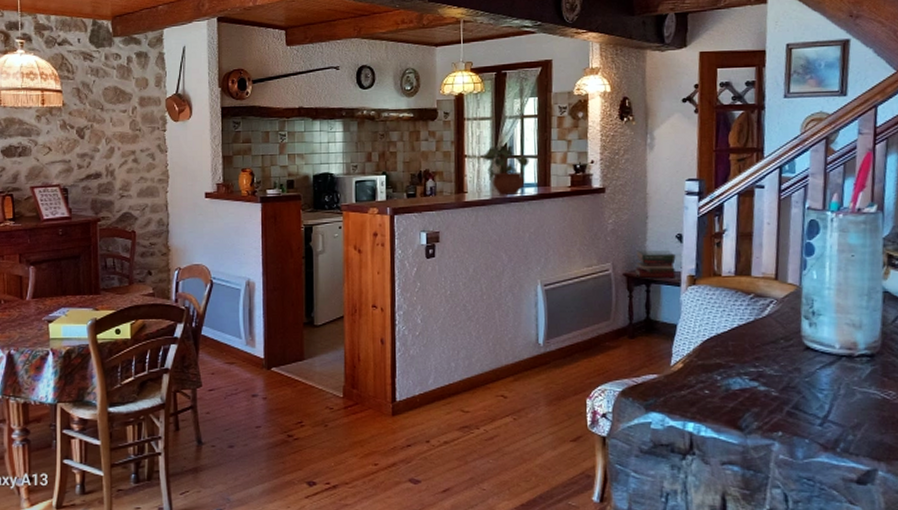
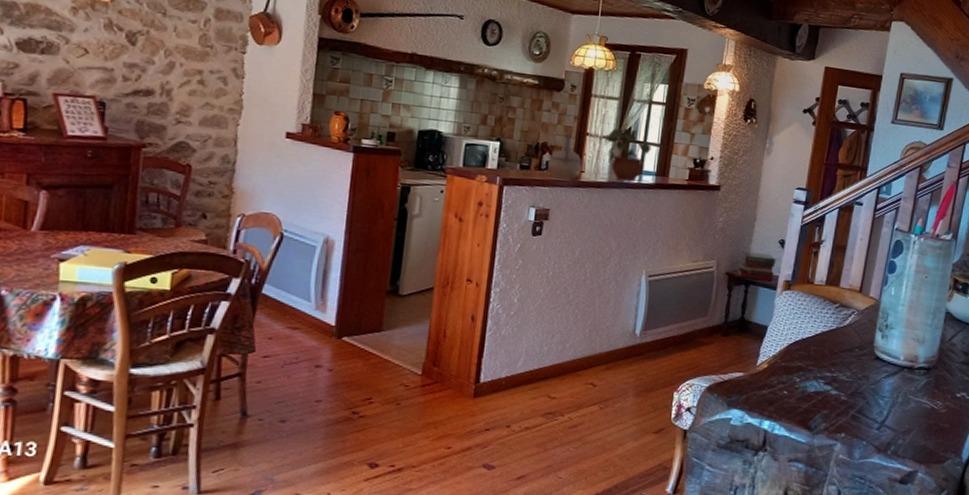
kettle: none [432,158,465,202] -> present [548,133,582,180]

